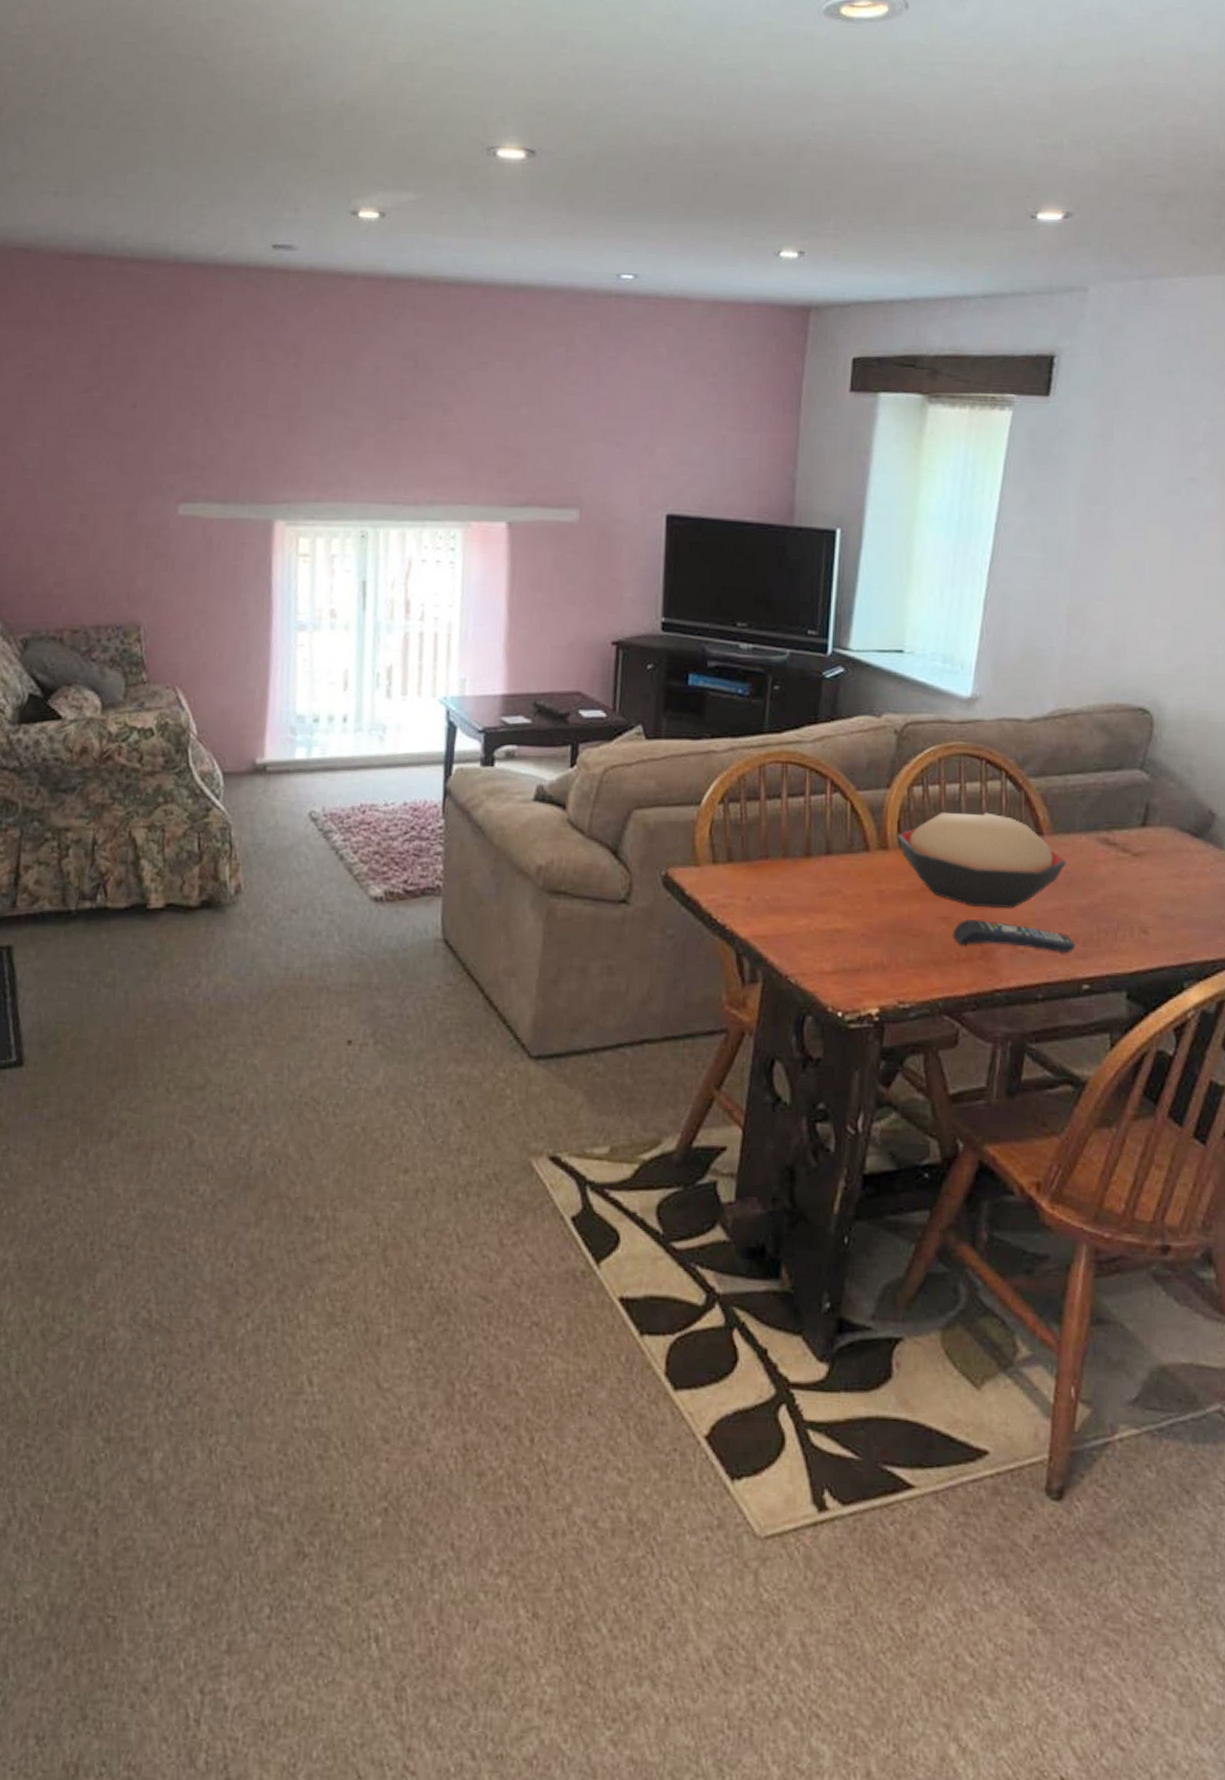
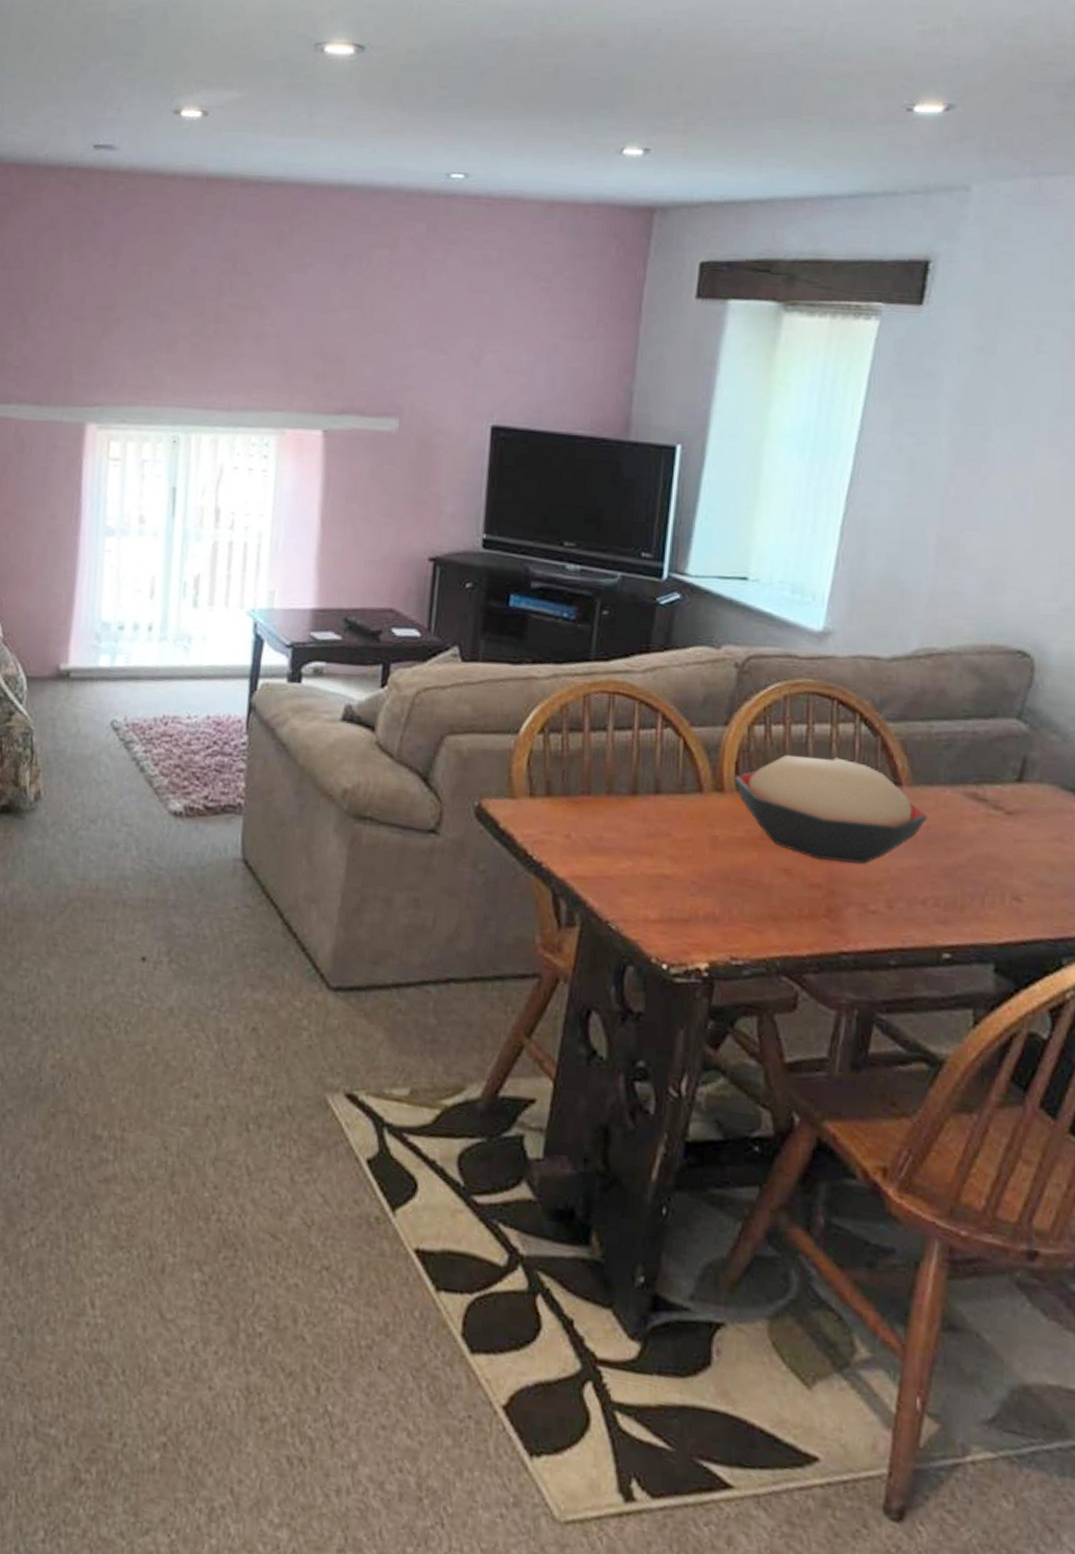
remote control: present [952,919,1076,953] -> none [794,873,937,917]

